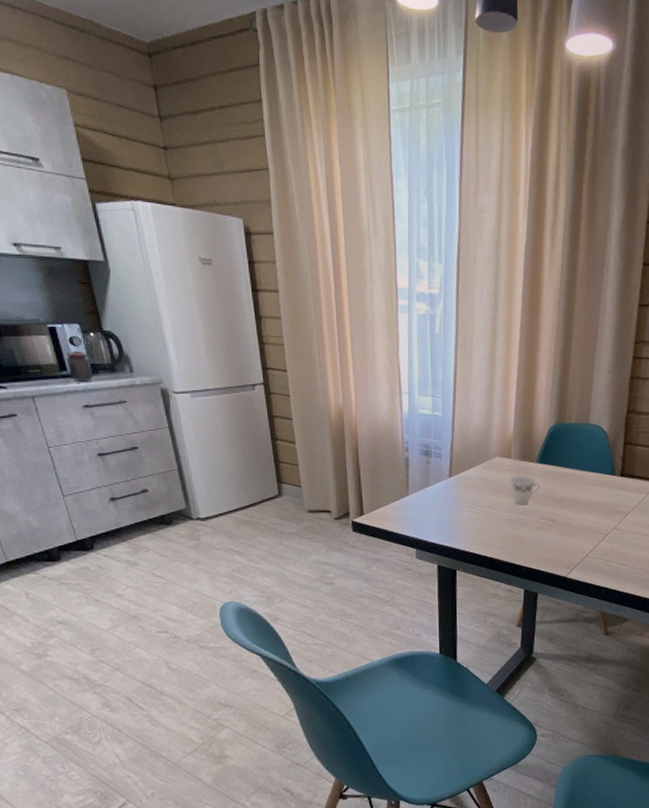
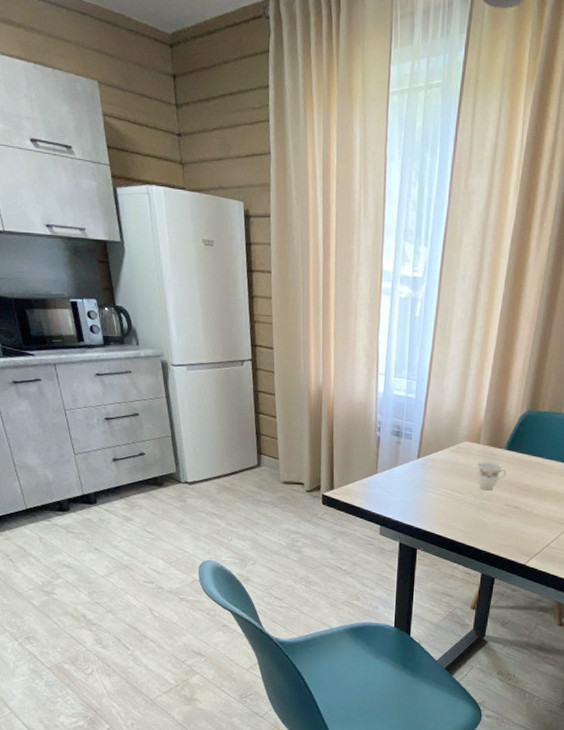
jar: present [65,352,94,382] -> none [83,324,106,352]

